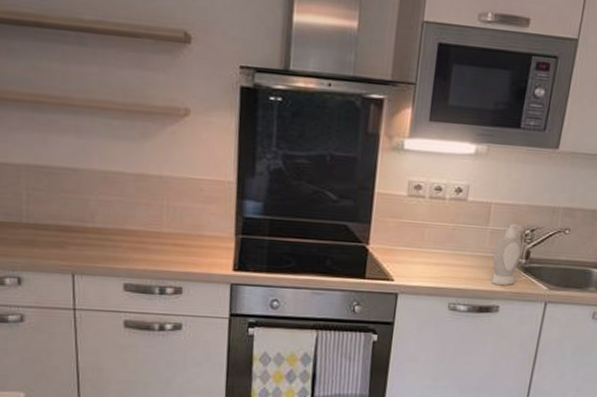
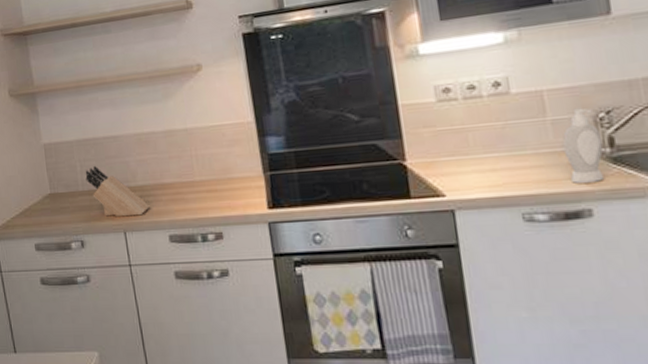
knife block: none [32,197,107,260] -> present [85,165,150,217]

